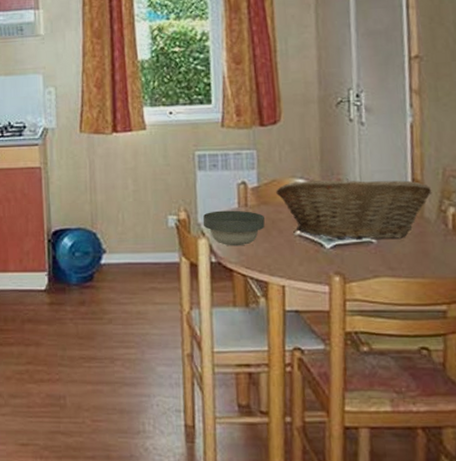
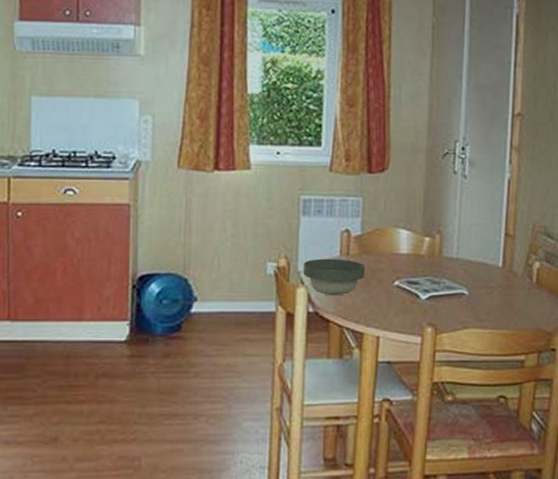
fruit basket: present [275,177,432,240] -> none [377,229,522,292]

